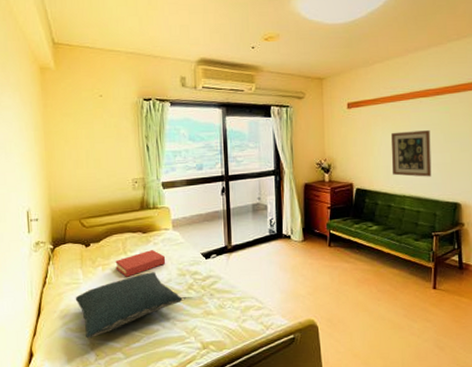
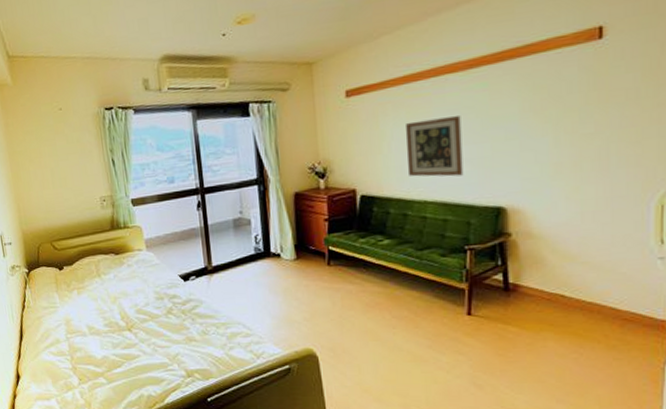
pillow: present [75,272,183,339] -> none [54,295,162,363]
hardback book: present [115,250,166,277] -> none [90,272,142,301]

